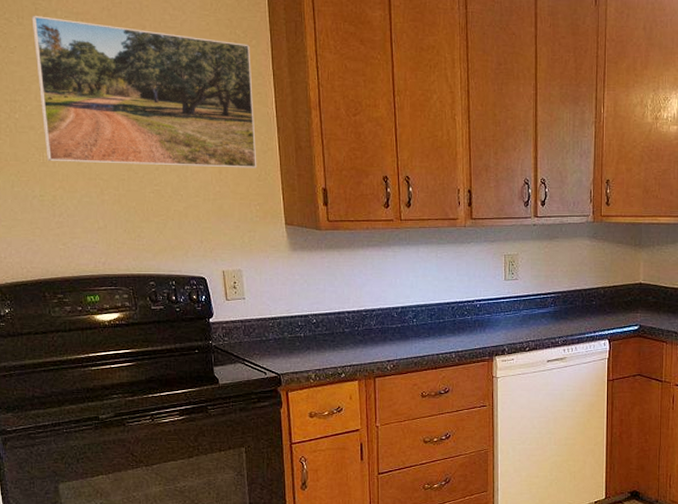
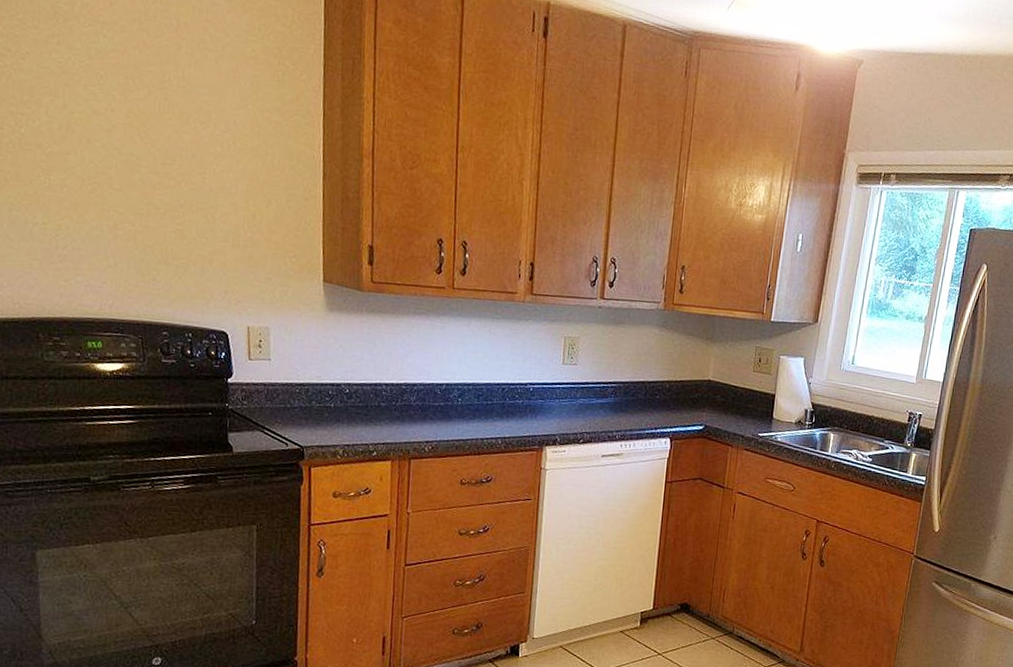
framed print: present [31,15,257,168] -> none [49,19,300,216]

